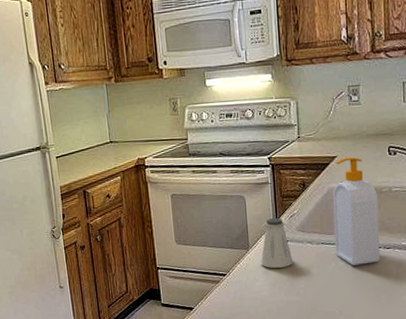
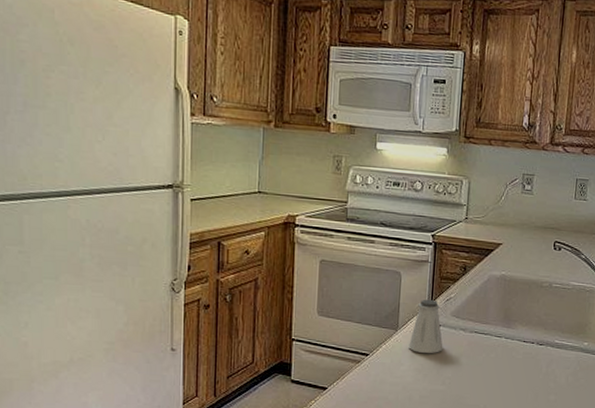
soap bottle: present [332,157,381,265] -> none [487,246,538,359]

